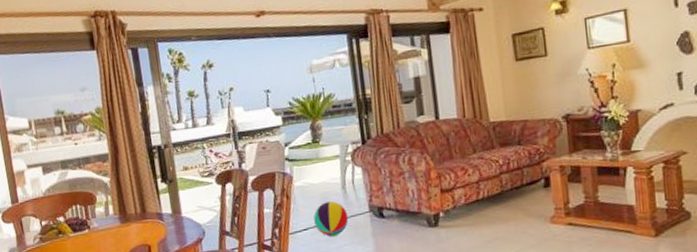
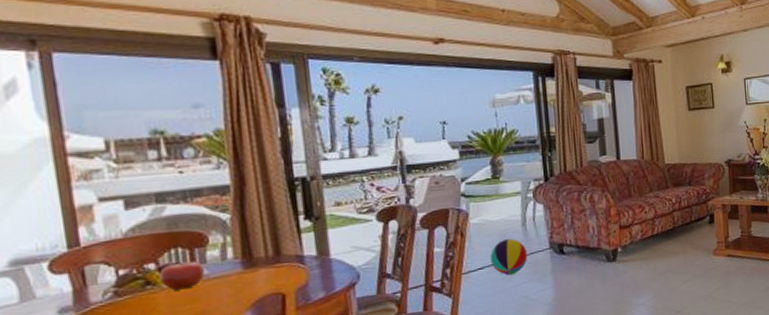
fruit: none [66,212,95,239] -> present [159,257,204,291]

